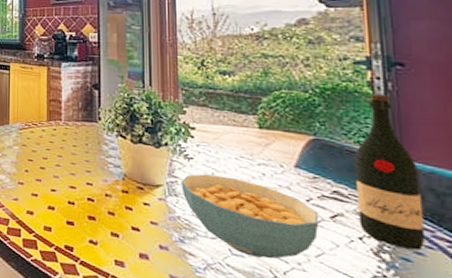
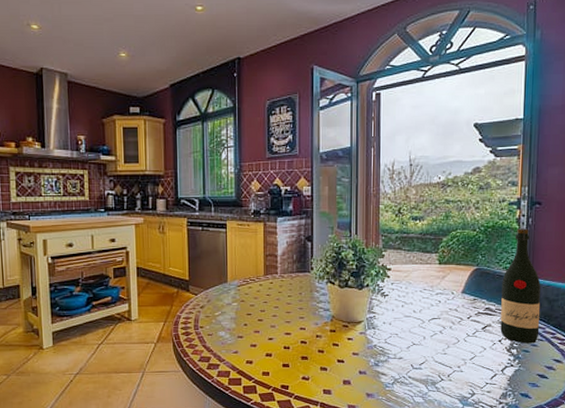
cereal bowl: present [181,174,319,259] -> none [378,307,475,368]

